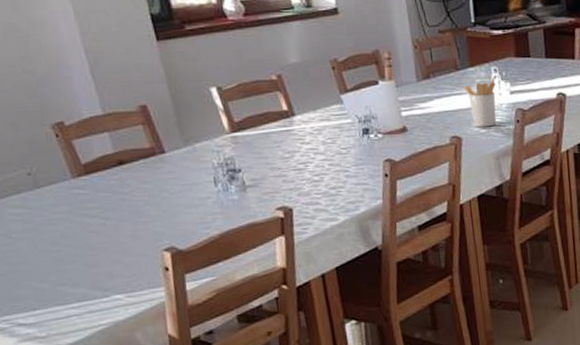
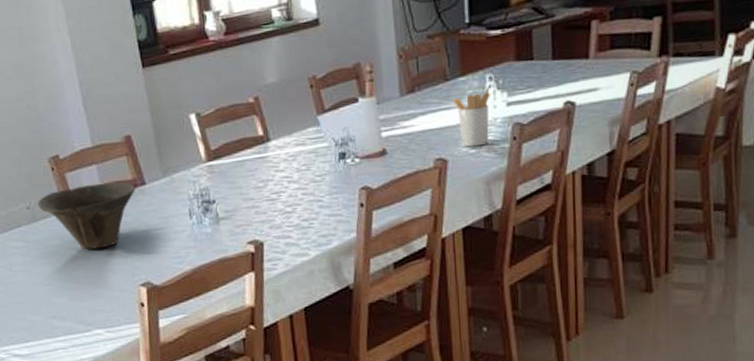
bowl: none [40,150,154,216] -> present [38,182,135,250]

